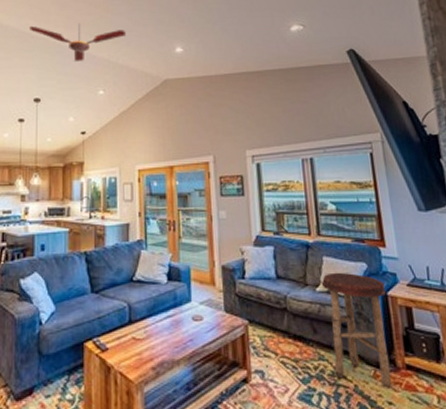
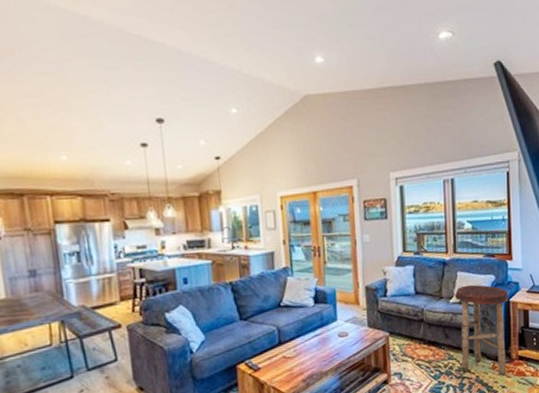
ceiling fan: present [30,23,127,61] -> none [139,23,259,73]

